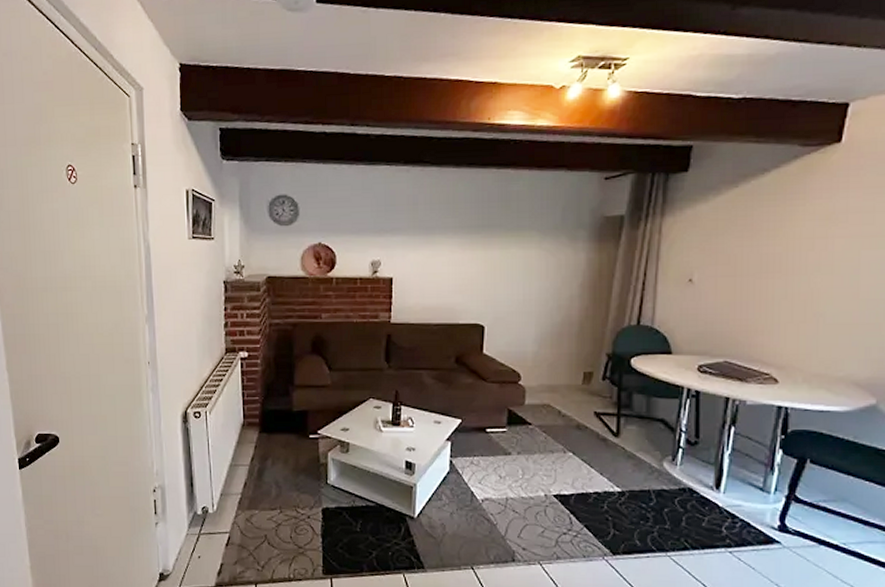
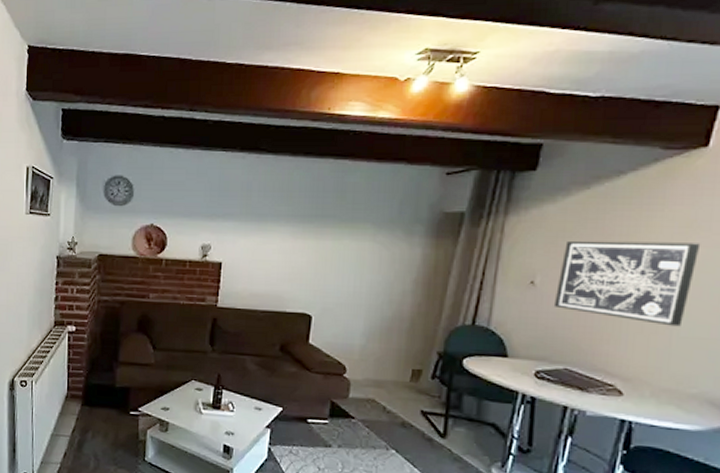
wall art: none [711,234,840,314] -> present [553,240,701,327]

